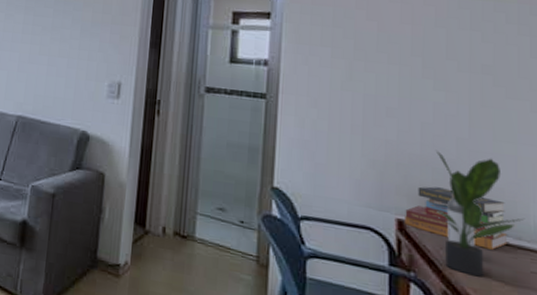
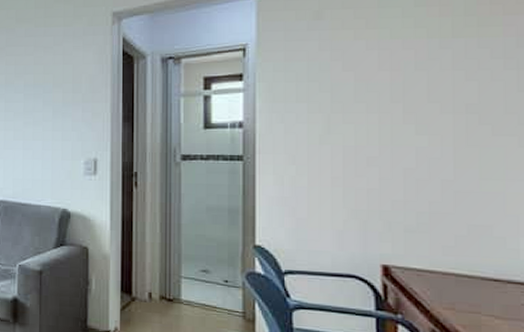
books: present [405,186,508,250] -> none [390,230,497,286]
potted plant: present [431,151,525,277] -> none [417,195,515,314]
bottle: present [447,195,475,247] -> none [434,237,463,285]

